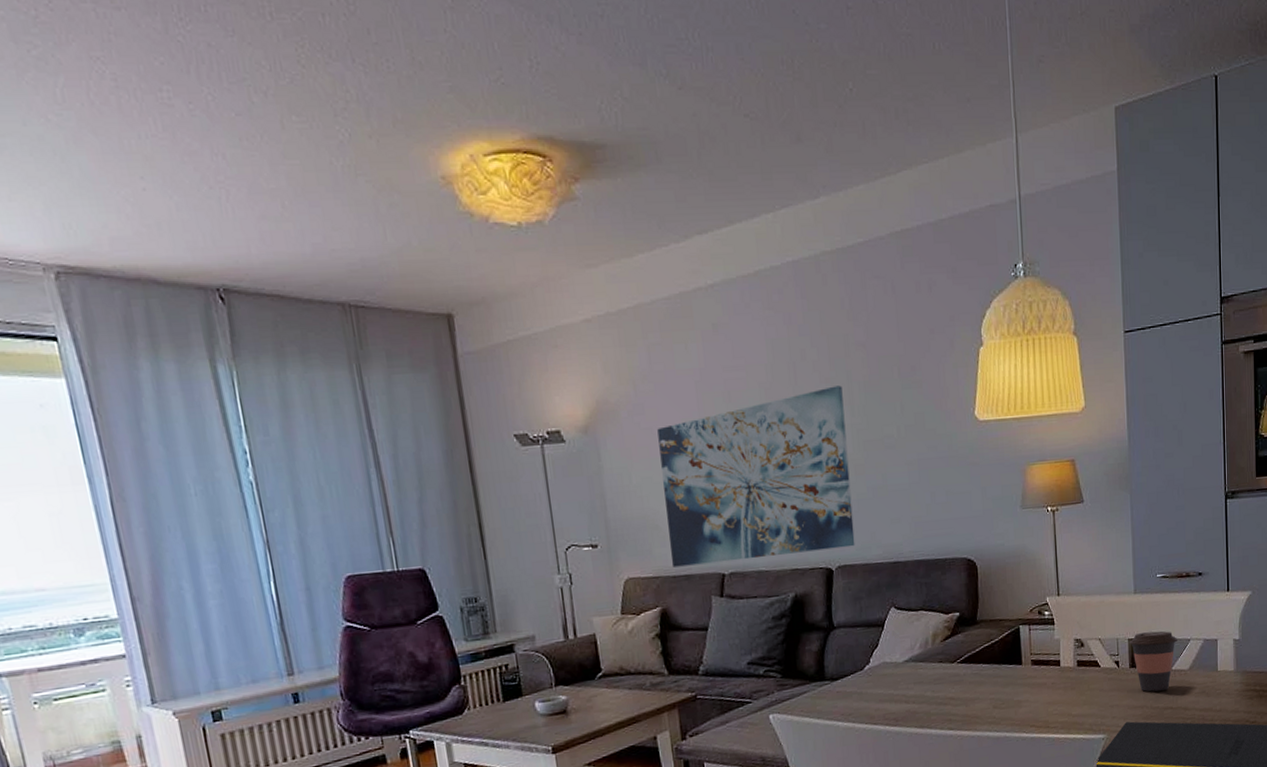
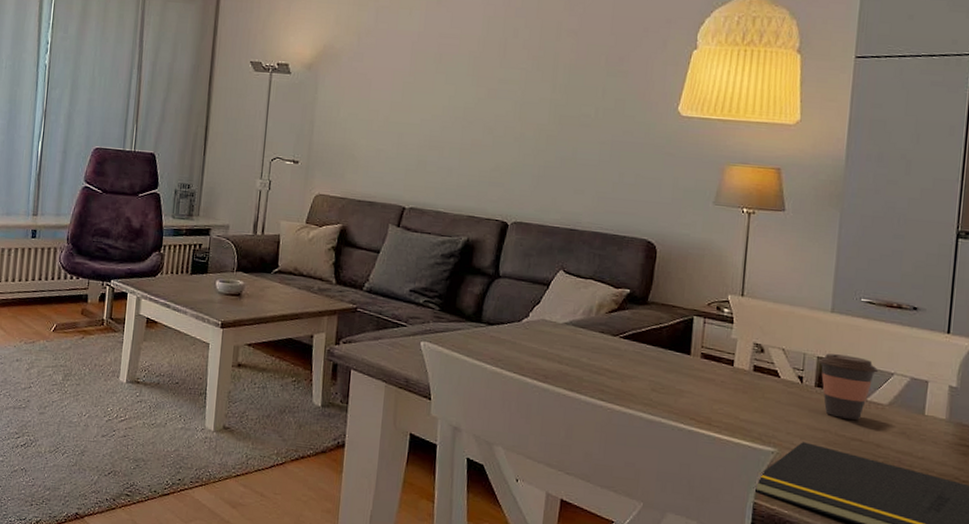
wall art: present [657,385,855,567] -> none [359,63,548,207]

